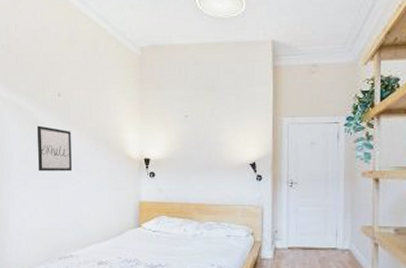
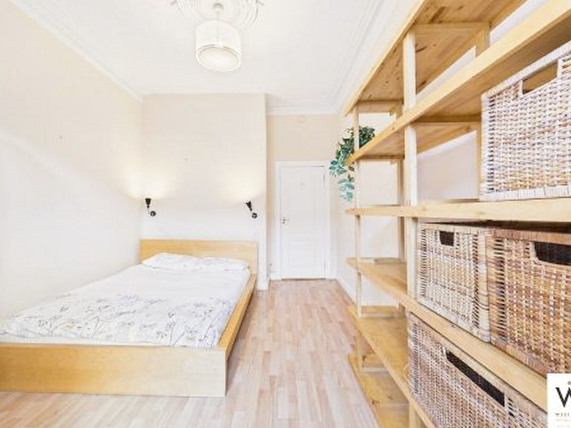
wall art: present [36,125,72,171] -> none [36,166,72,211]

